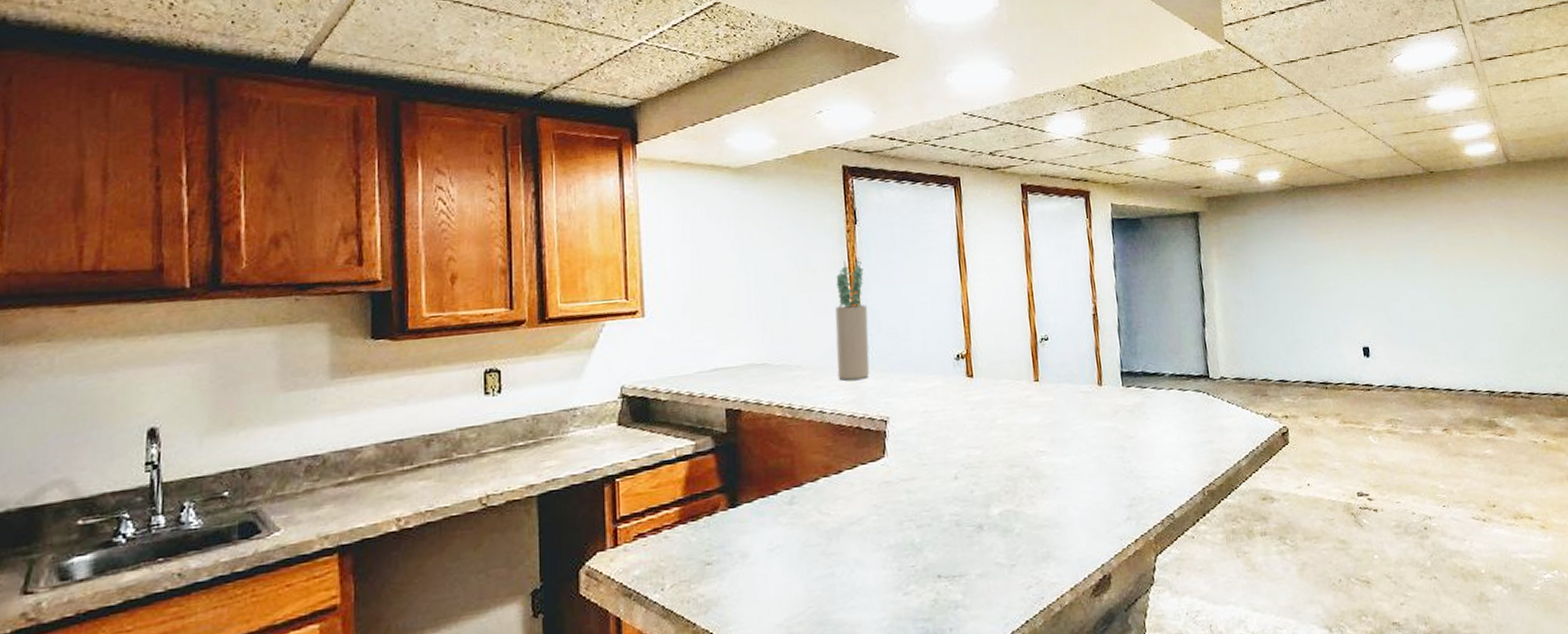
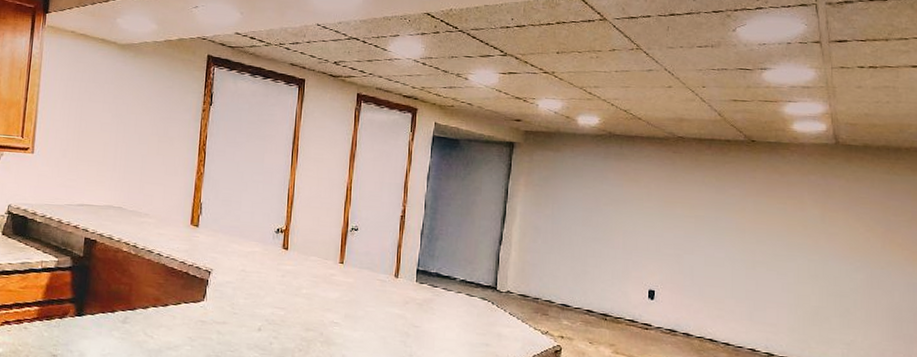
vase: present [834,257,870,381] -> none [176,133,211,235]

